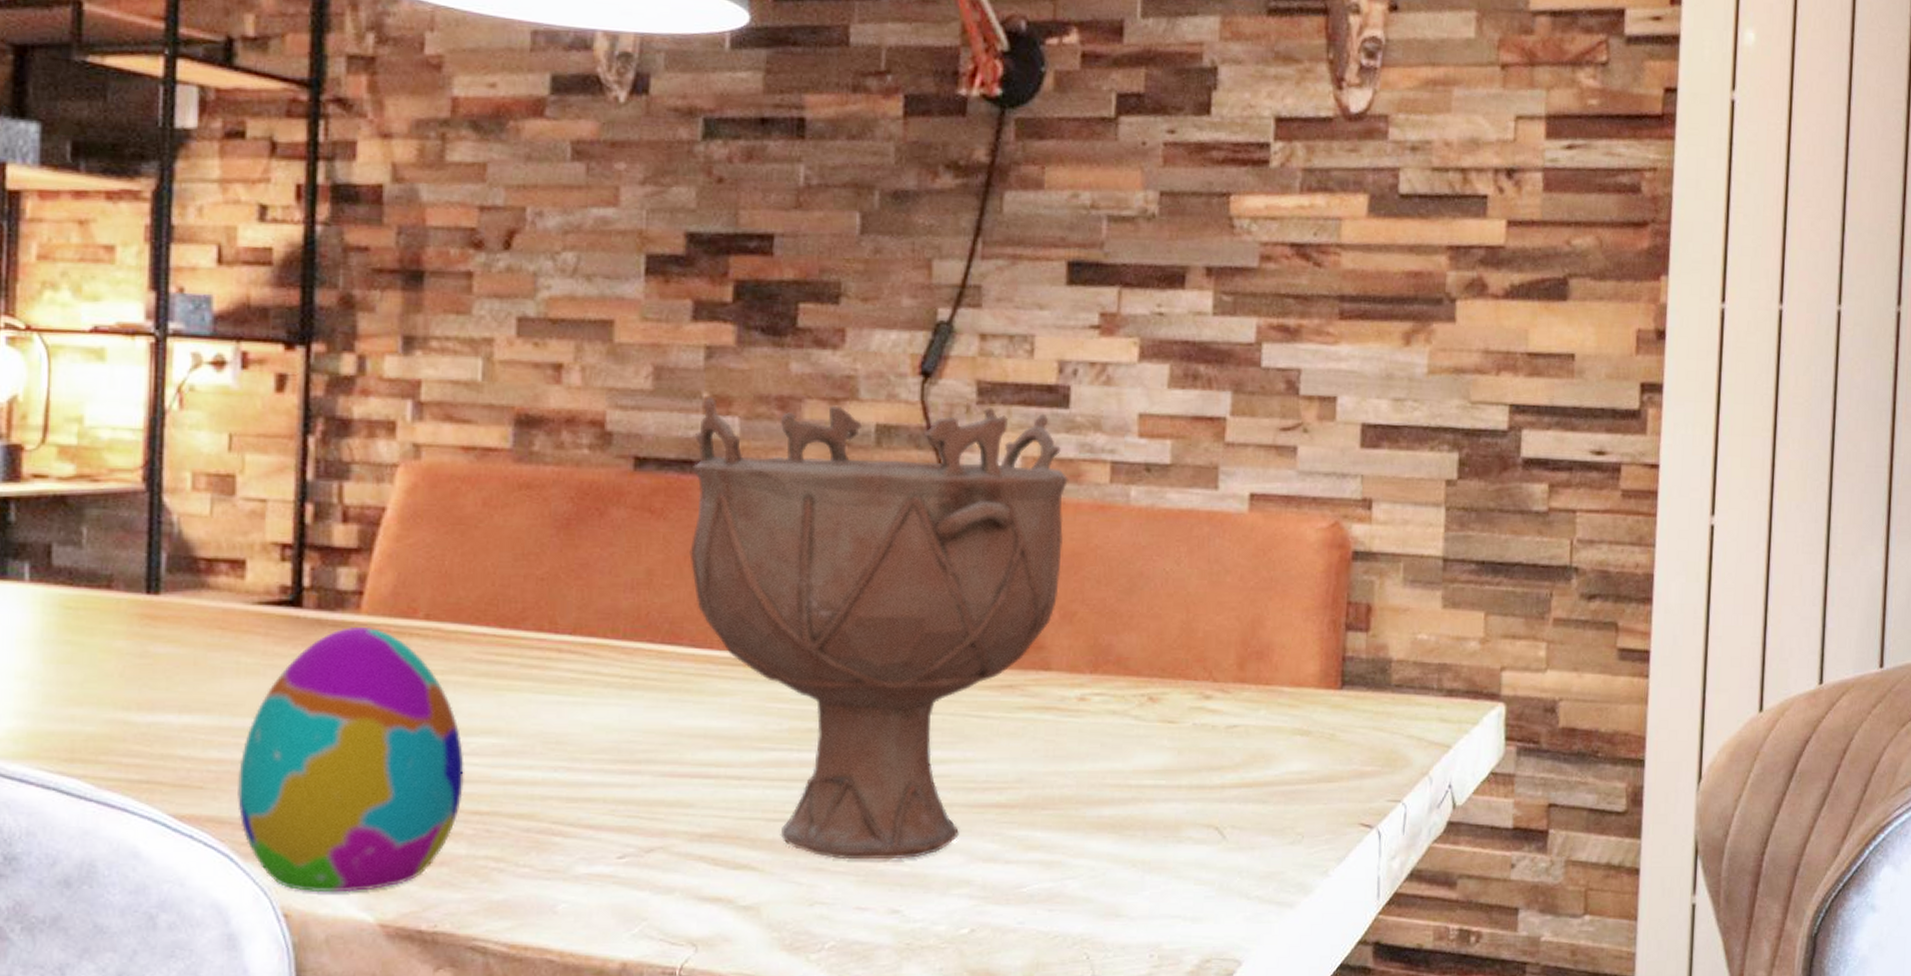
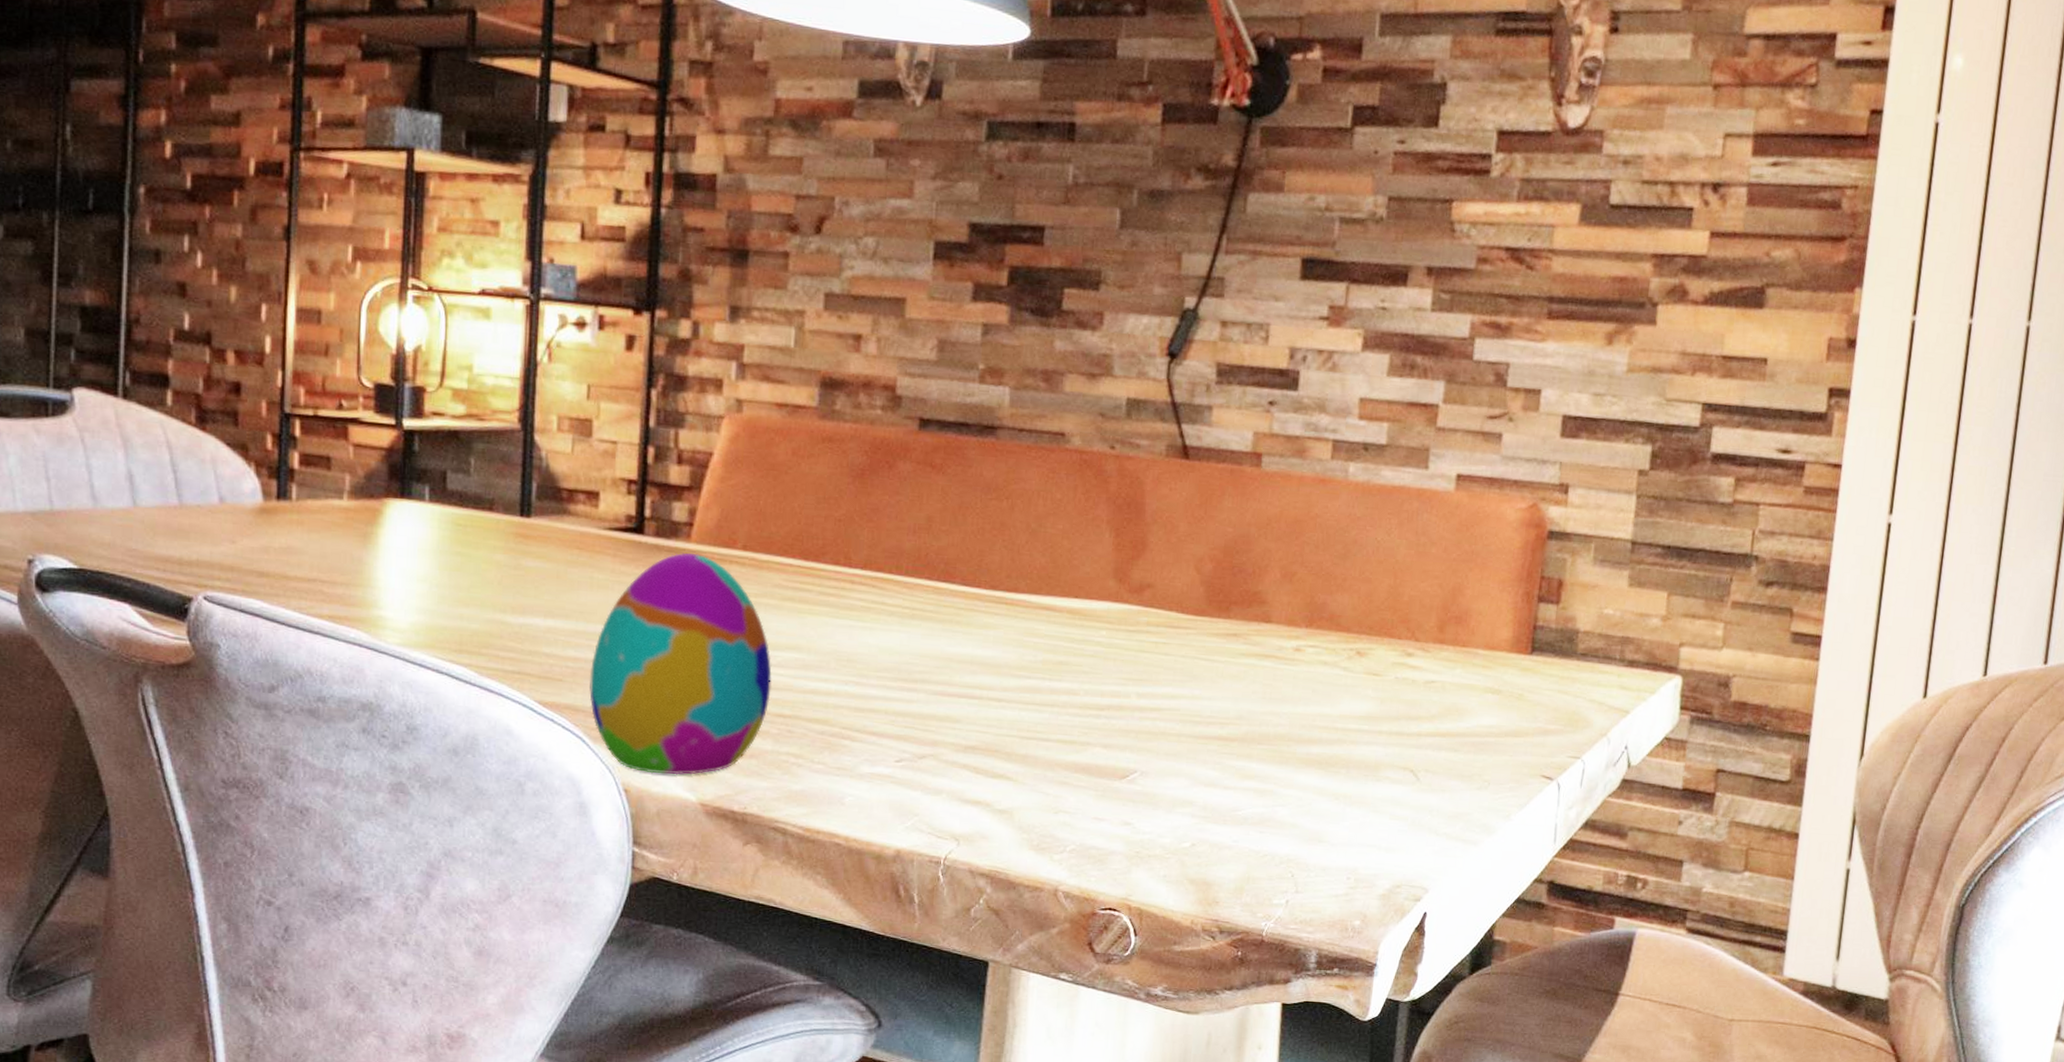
decorative bowl: present [689,397,1069,860] -> none [963,368,1295,779]

